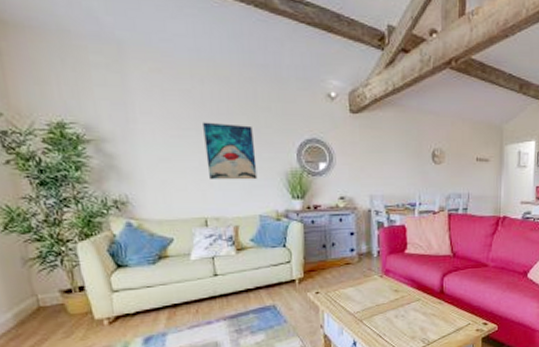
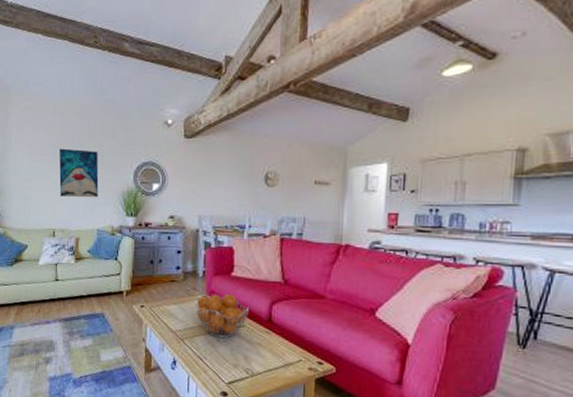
fruit basket: none [371,271,424,314] -> present [194,294,250,339]

